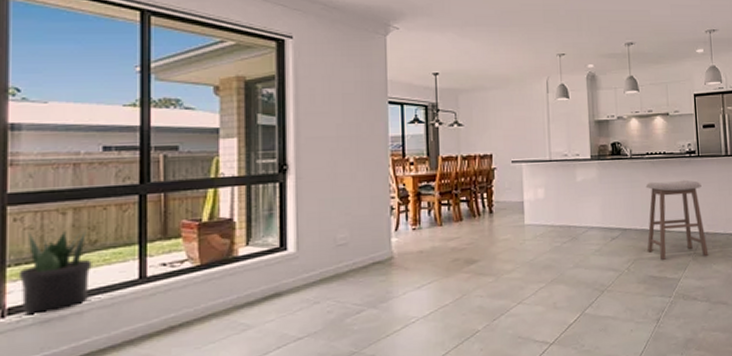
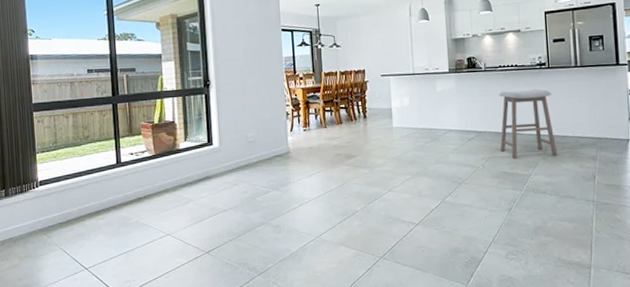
planter: present [18,230,92,315] -> none [43,129,87,186]

